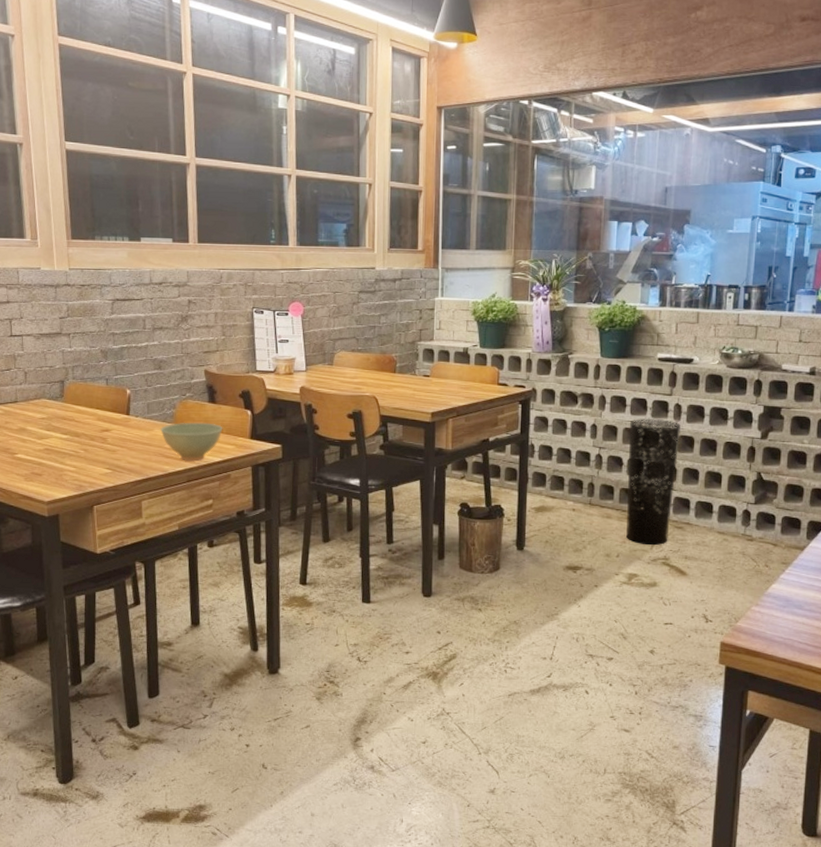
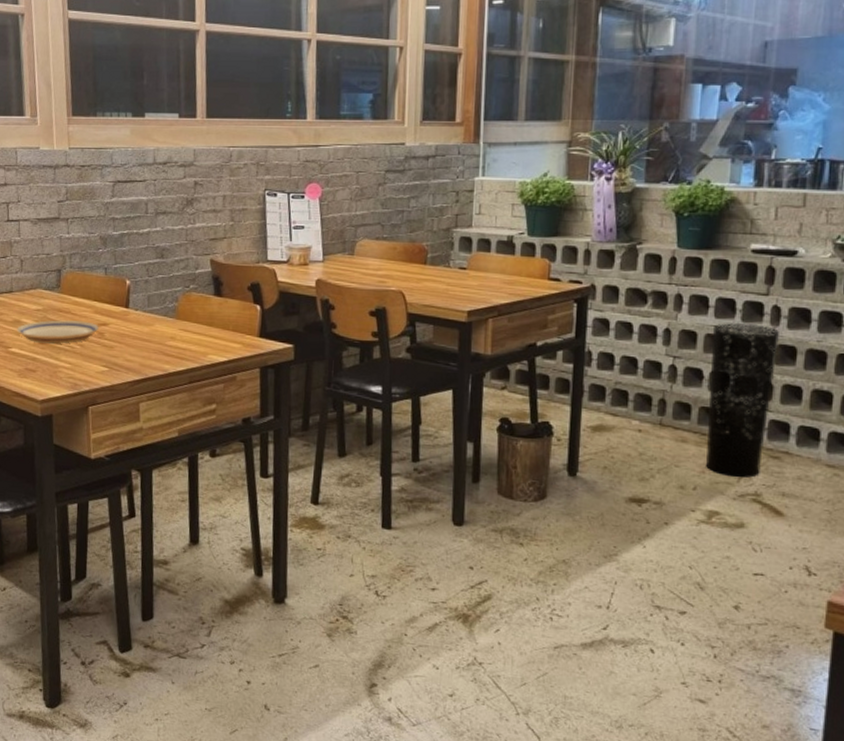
plate: none [22,427,102,449] -> present [17,320,99,344]
bowl: present [160,422,223,461] -> none [161,317,229,361]

